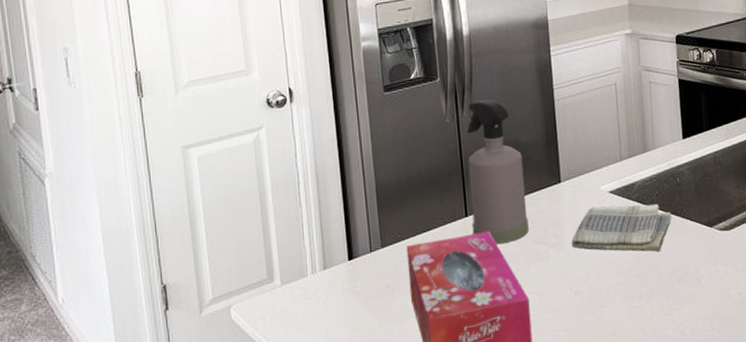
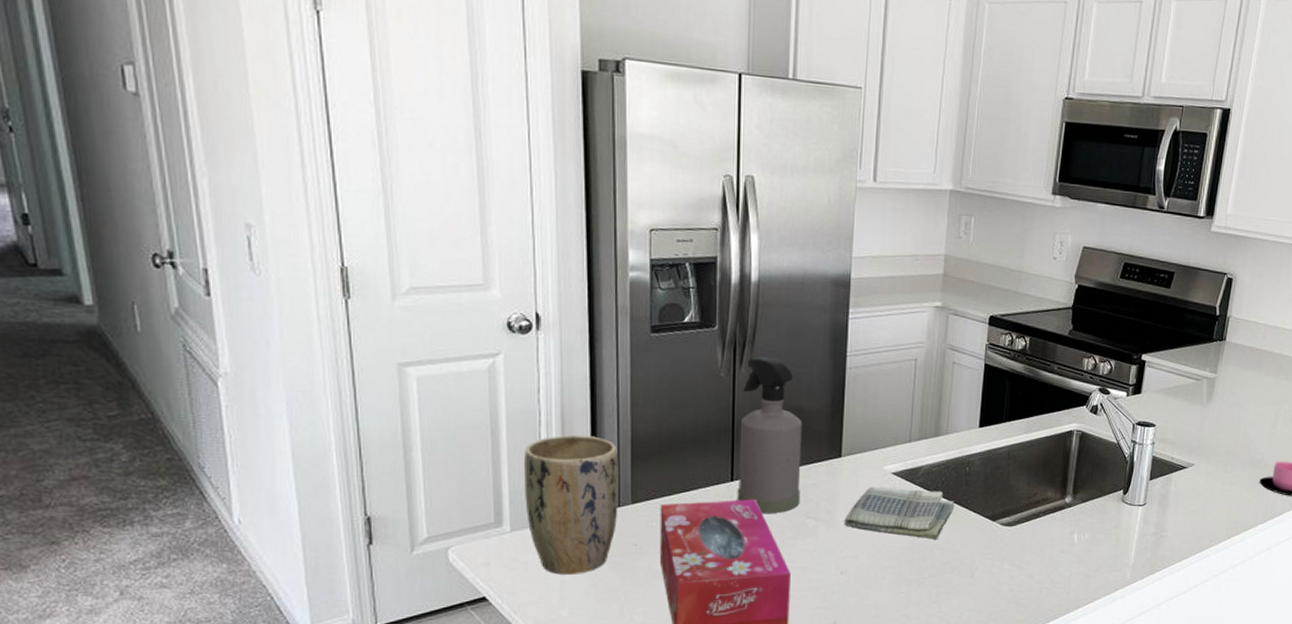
plant pot: none [287,190,371,322] -> present [523,434,619,575]

